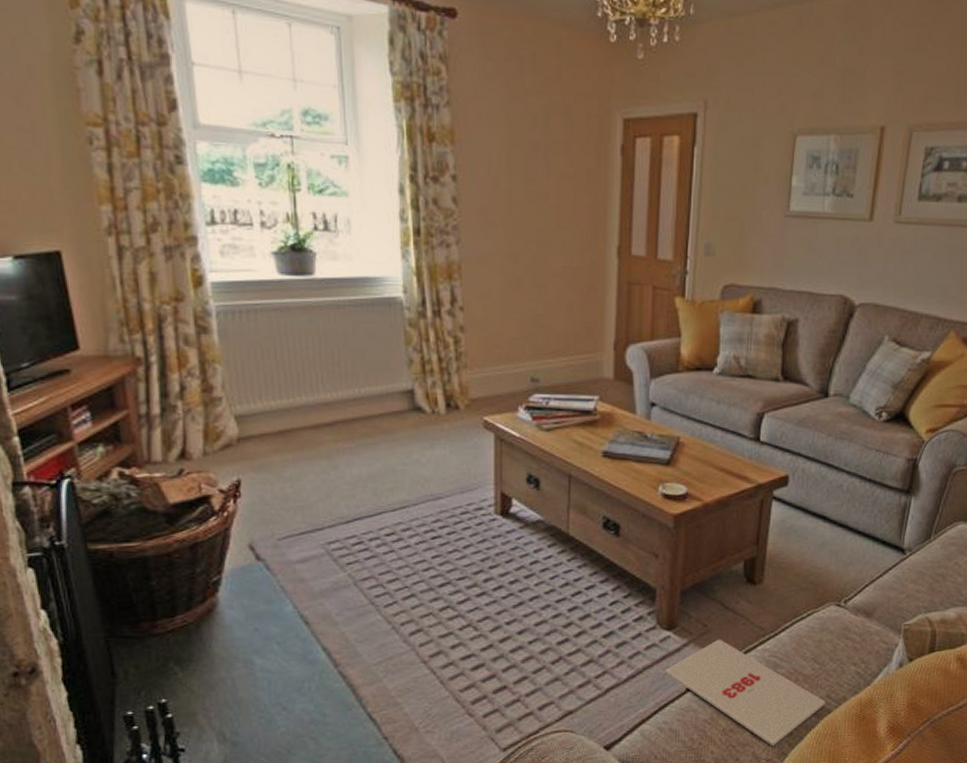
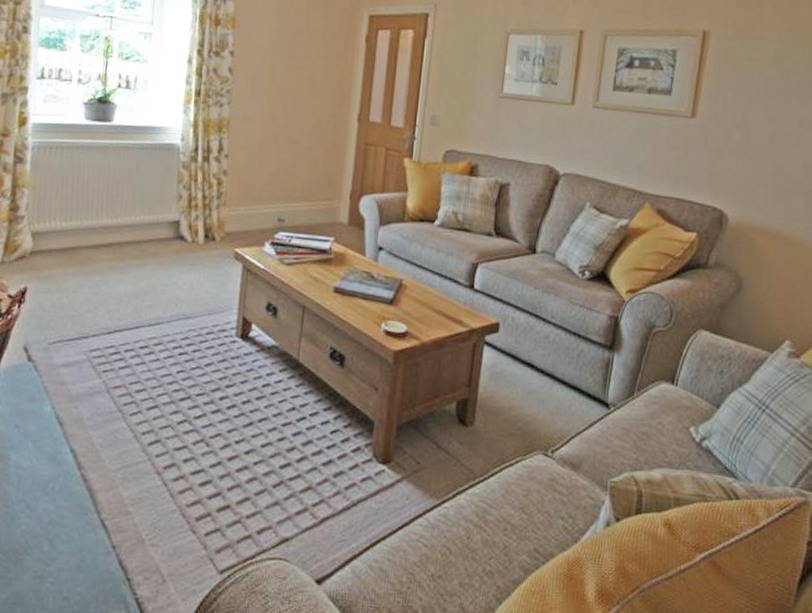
magazine: present [665,639,826,746] -> none [378,478,533,599]

